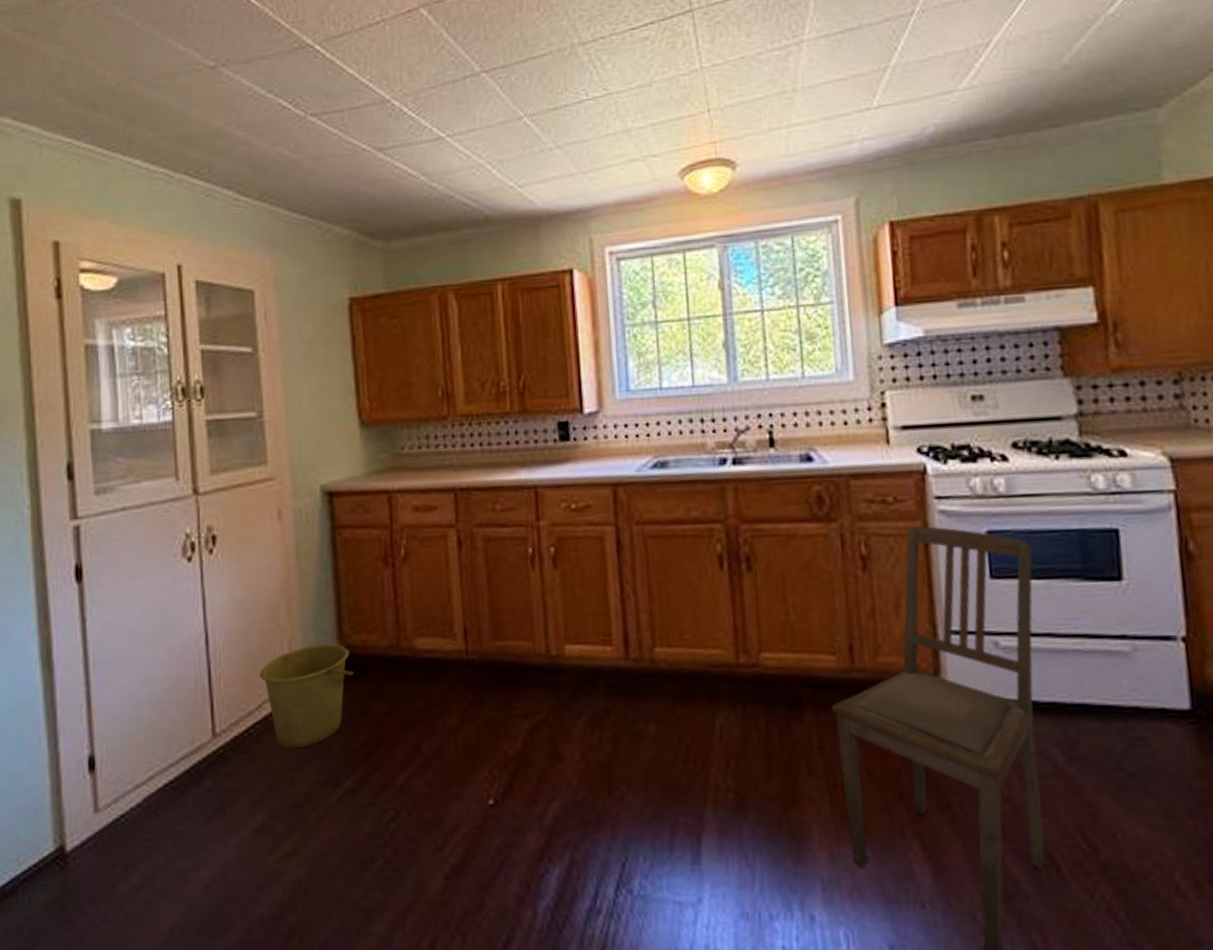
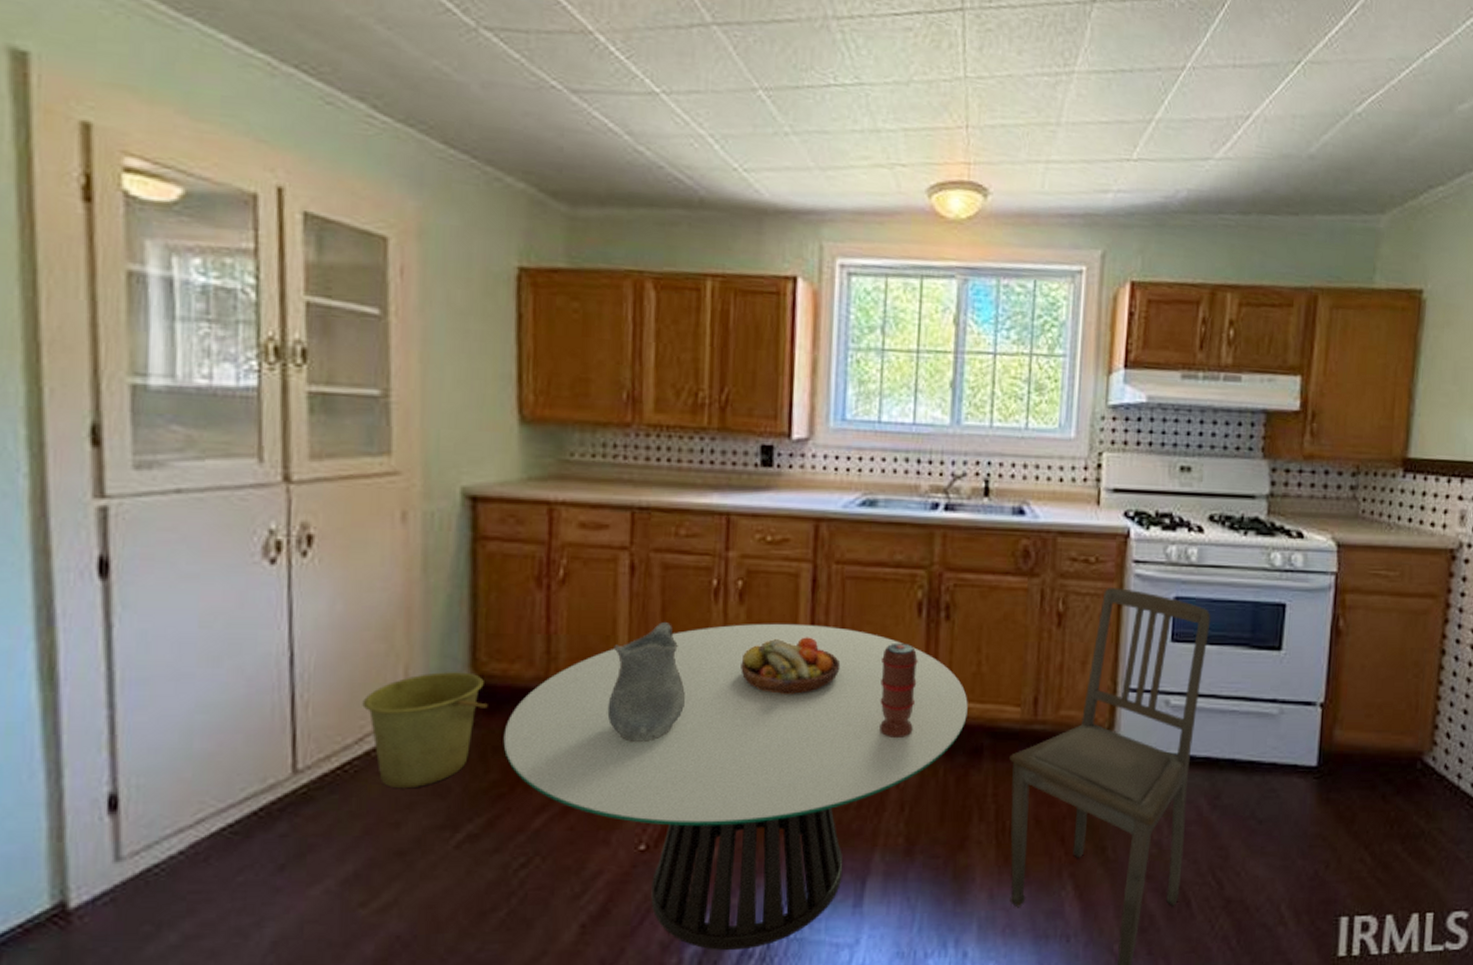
dining table: none [368,584,782,905] -> present [503,623,968,950]
pitcher: none [450,590,516,703] -> present [607,622,686,743]
fruit bowl: none [561,596,652,653] -> present [741,637,841,695]
spice grinder: none [690,596,729,692] -> present [879,643,918,739]

